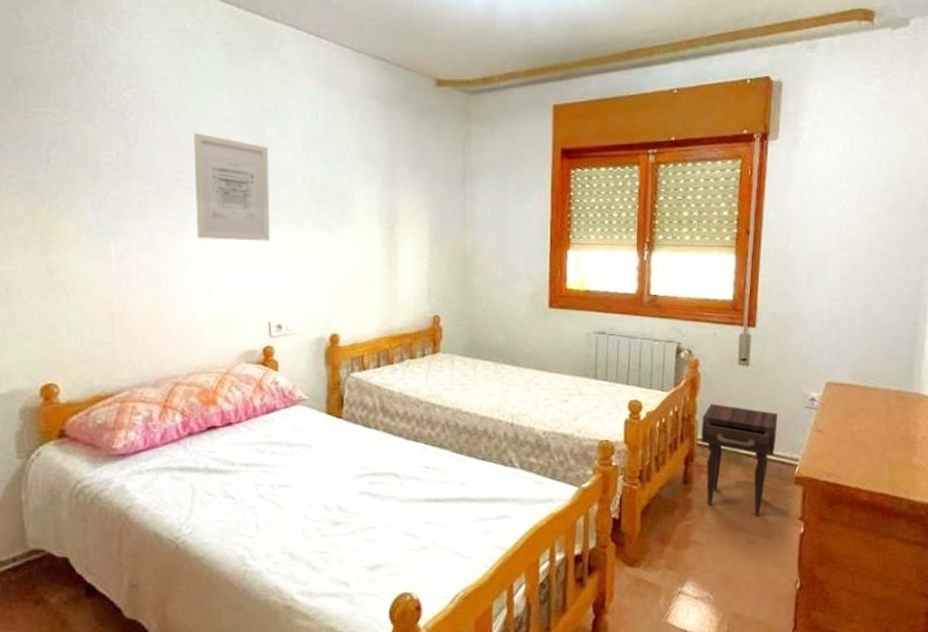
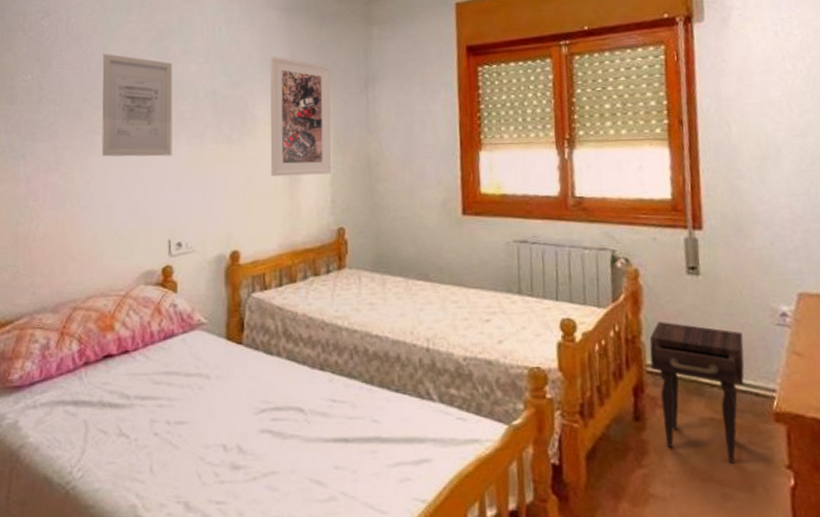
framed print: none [369,147,429,266] -> present [270,56,332,177]

